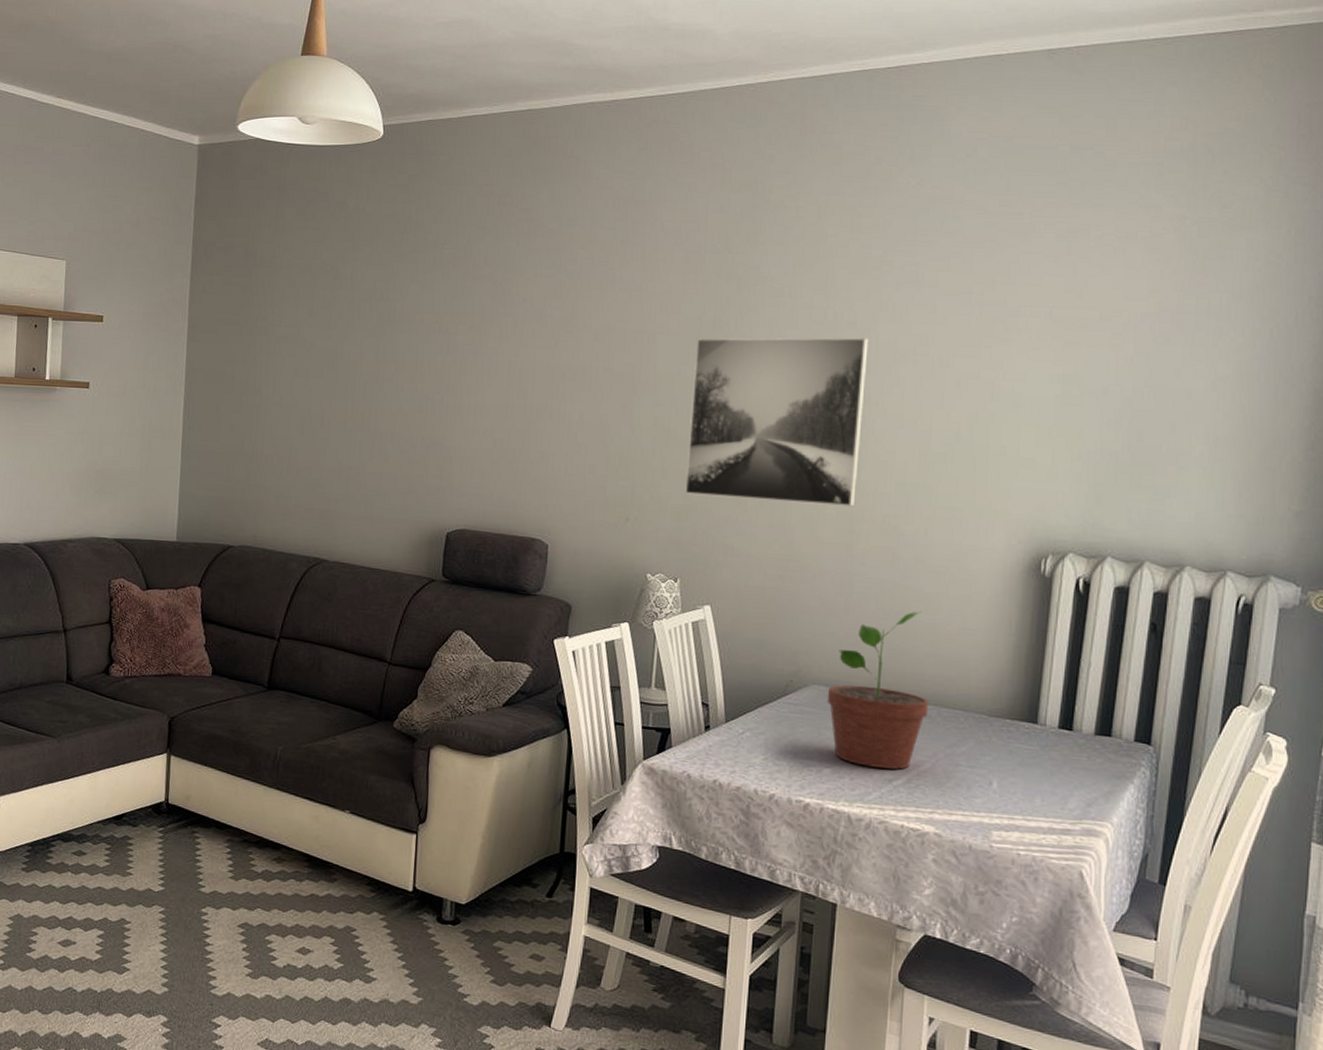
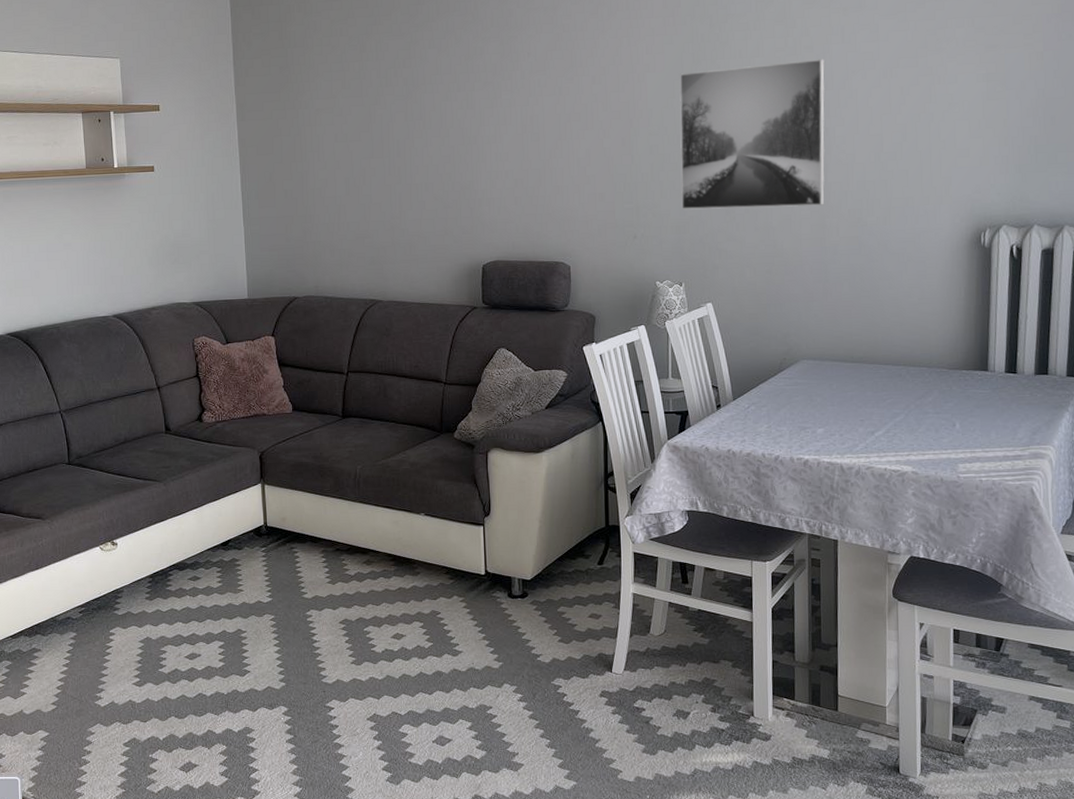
potted plant: present [827,611,929,770] -> none [815,288,899,423]

